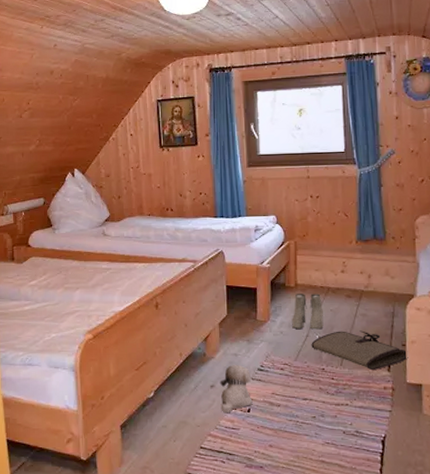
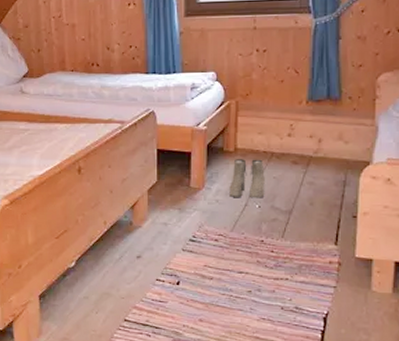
plush toy: present [220,364,253,414] -> none [147,234,183,286]
tool roll: present [311,330,409,371] -> none [250,200,359,244]

